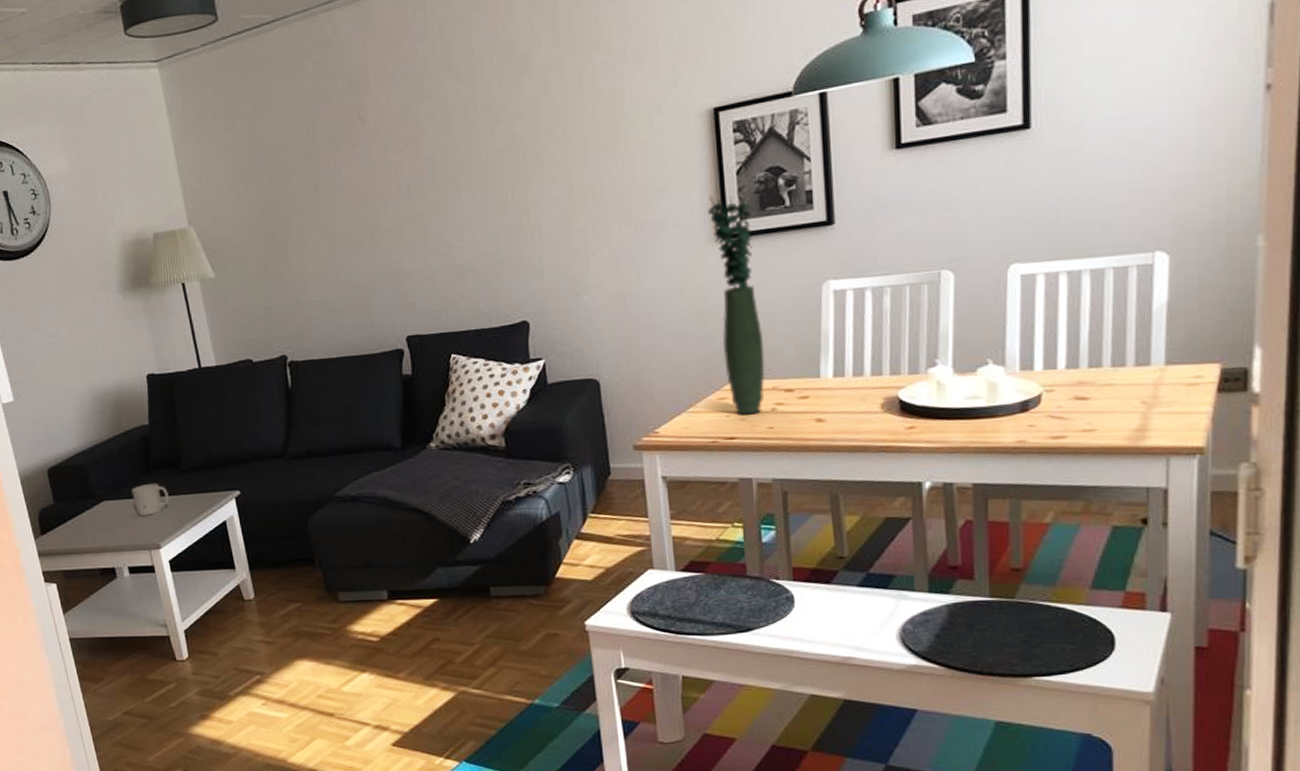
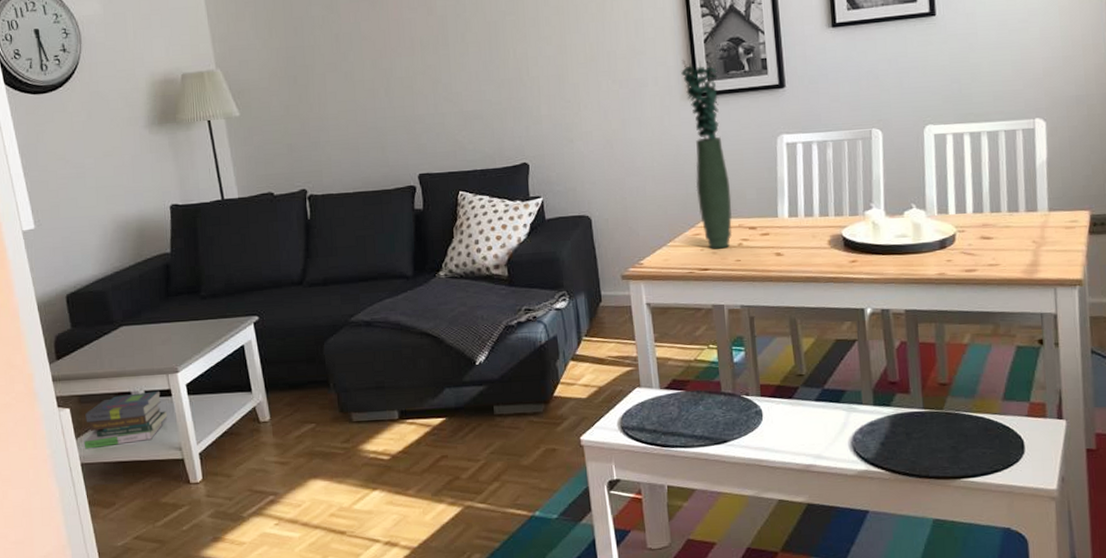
books: none [71,567,152,625] -> present [83,391,168,449]
mug: present [131,483,169,516] -> none [151,308,188,341]

